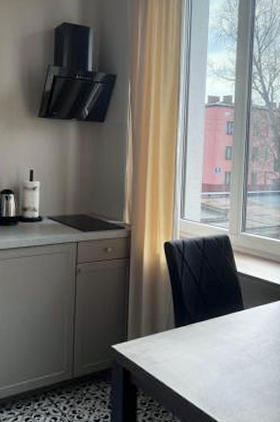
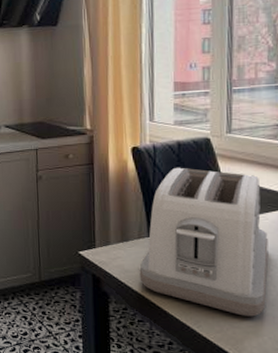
toaster: none [166,262,270,399] -> present [139,167,268,317]

